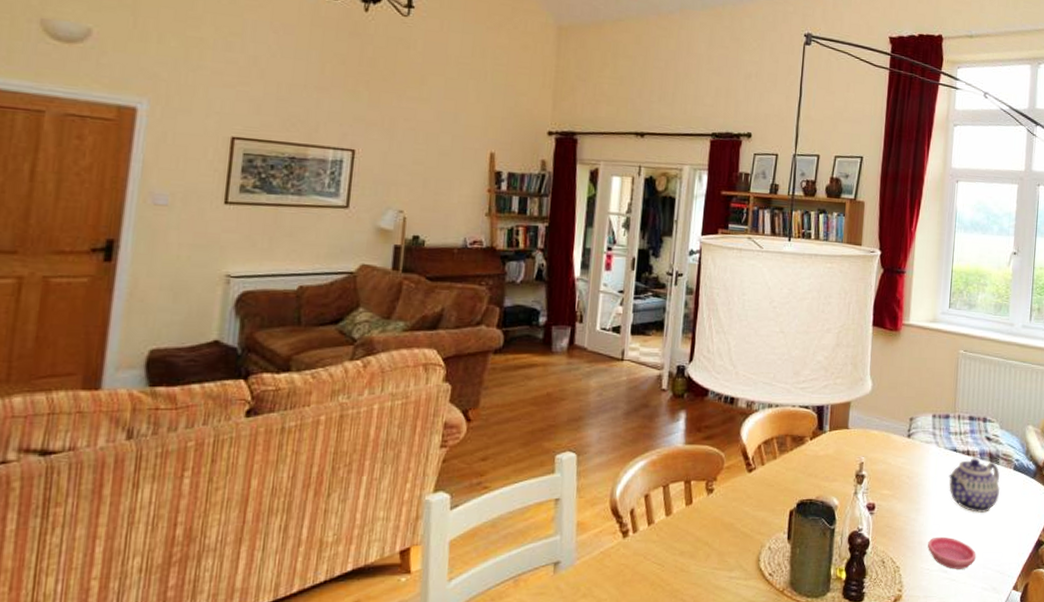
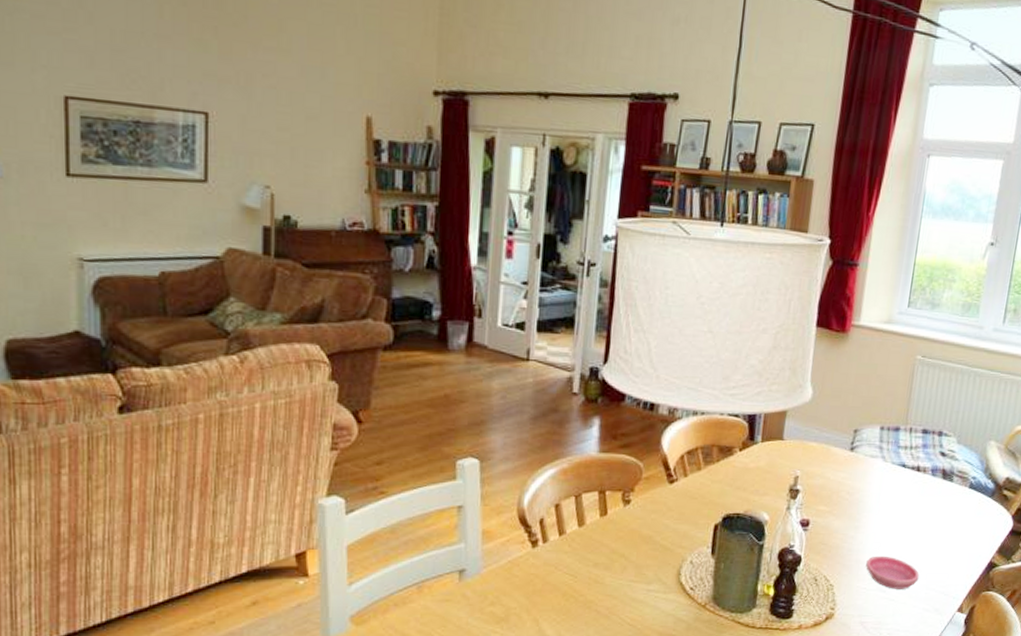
teapot: present [949,458,1000,513] -> none [893,474,953,532]

